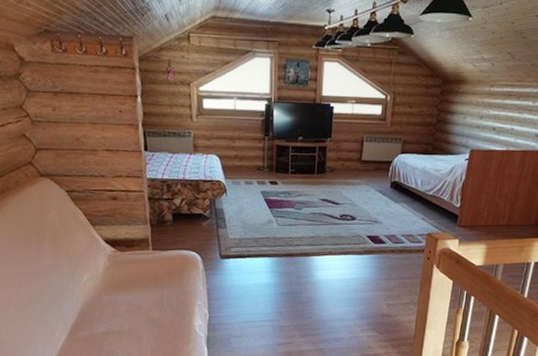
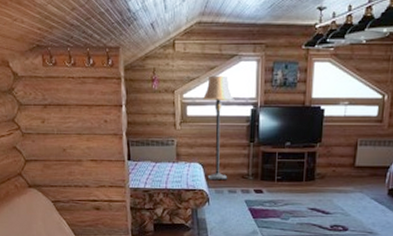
lamp: none [218,70,250,172] -> present [202,75,235,181]

